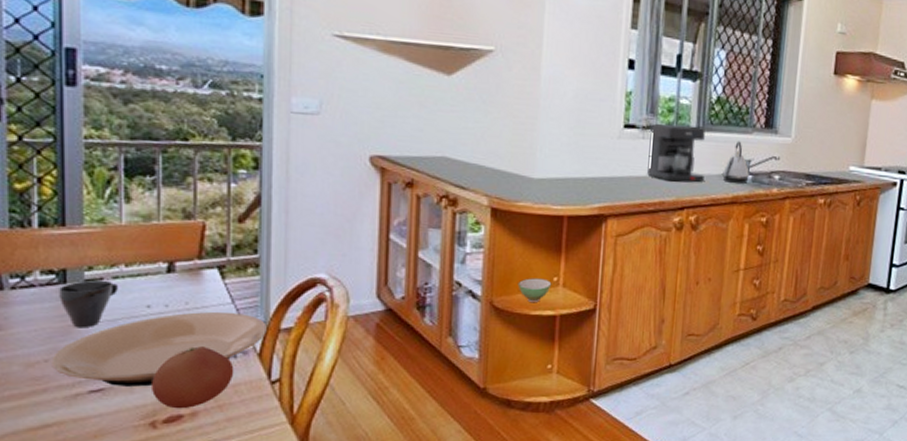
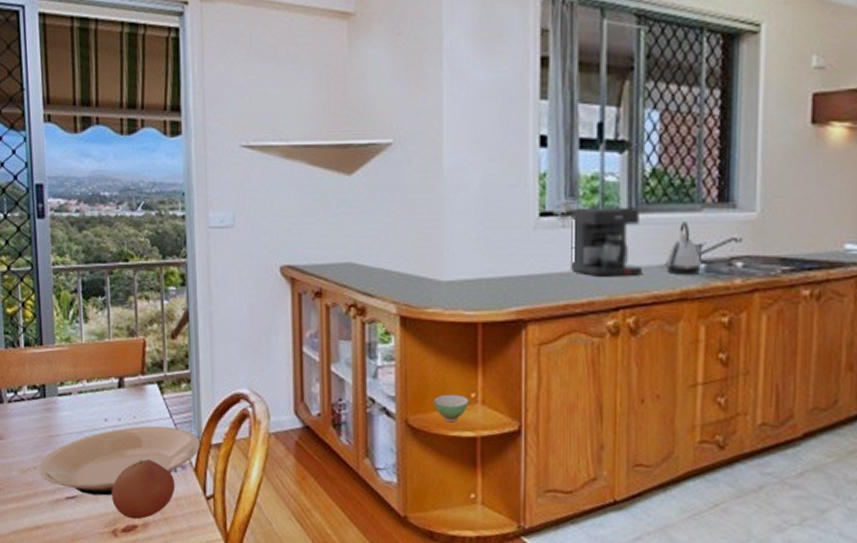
cup: present [59,280,118,328] -> none [41,394,82,439]

